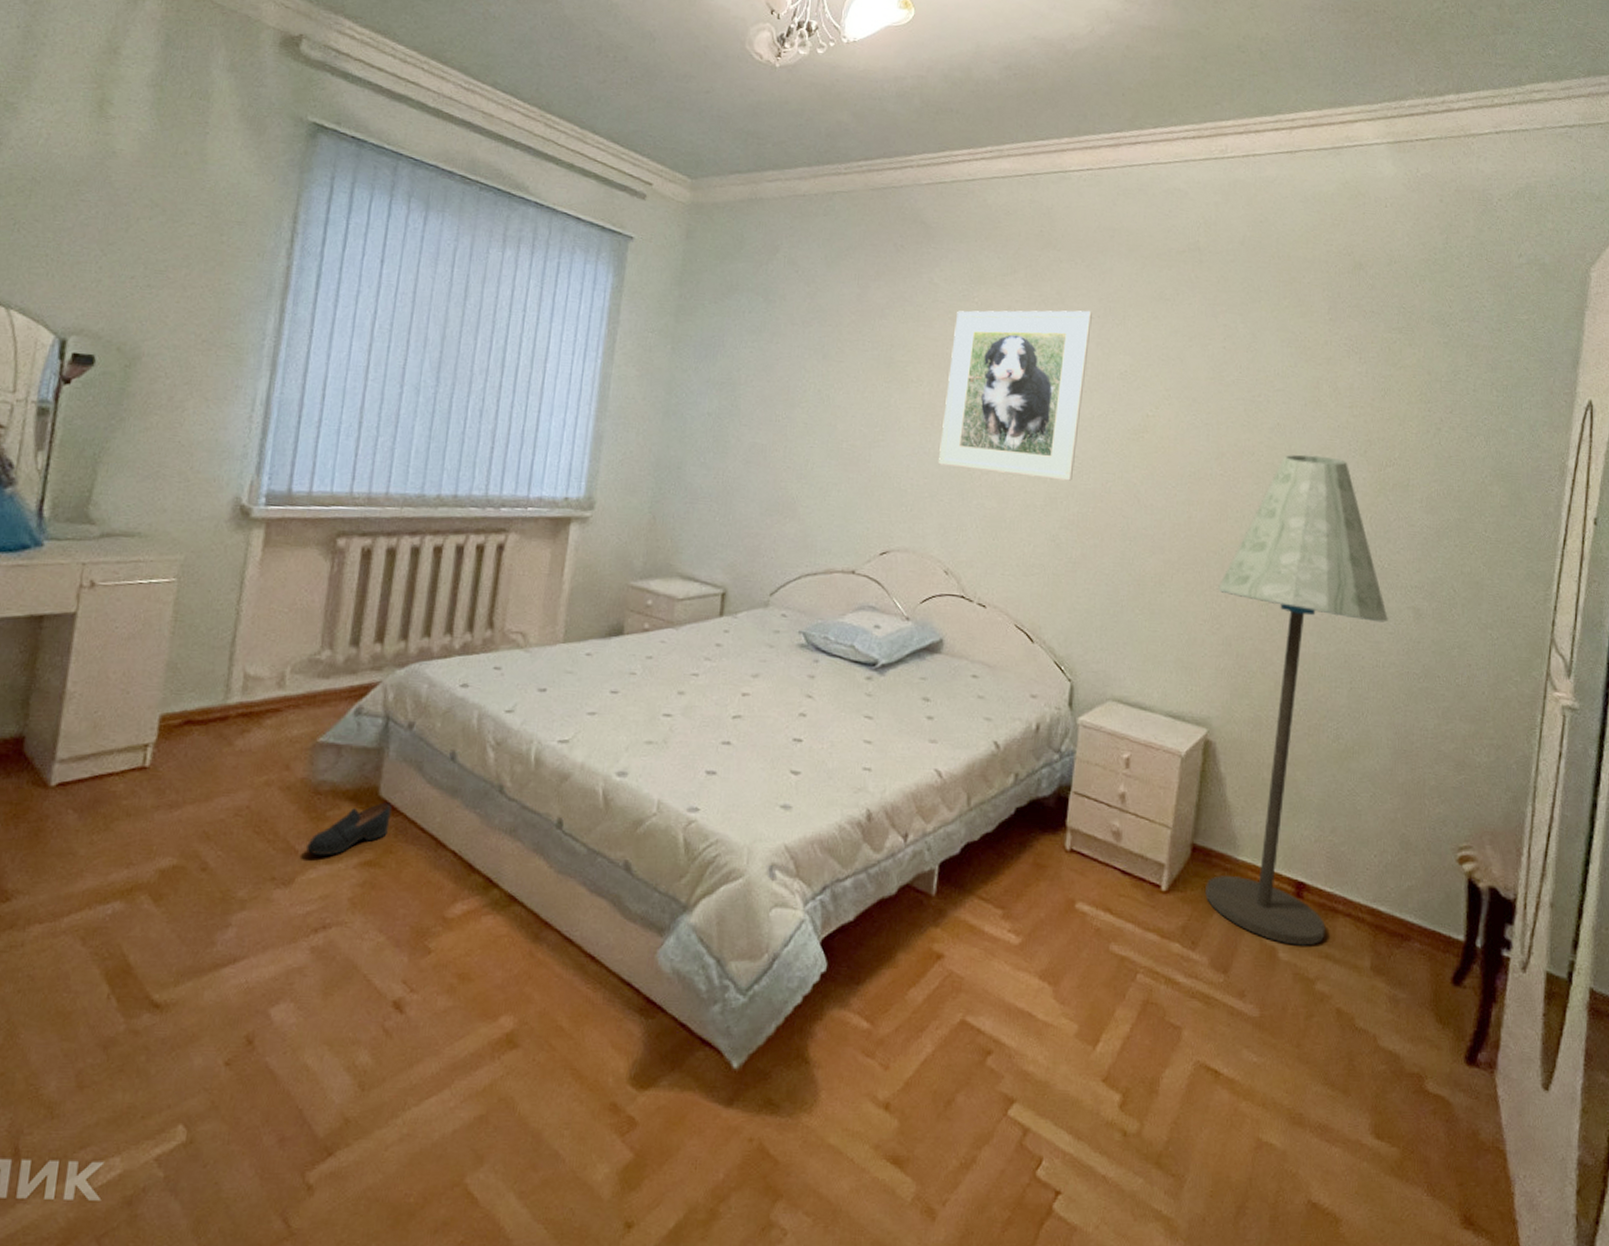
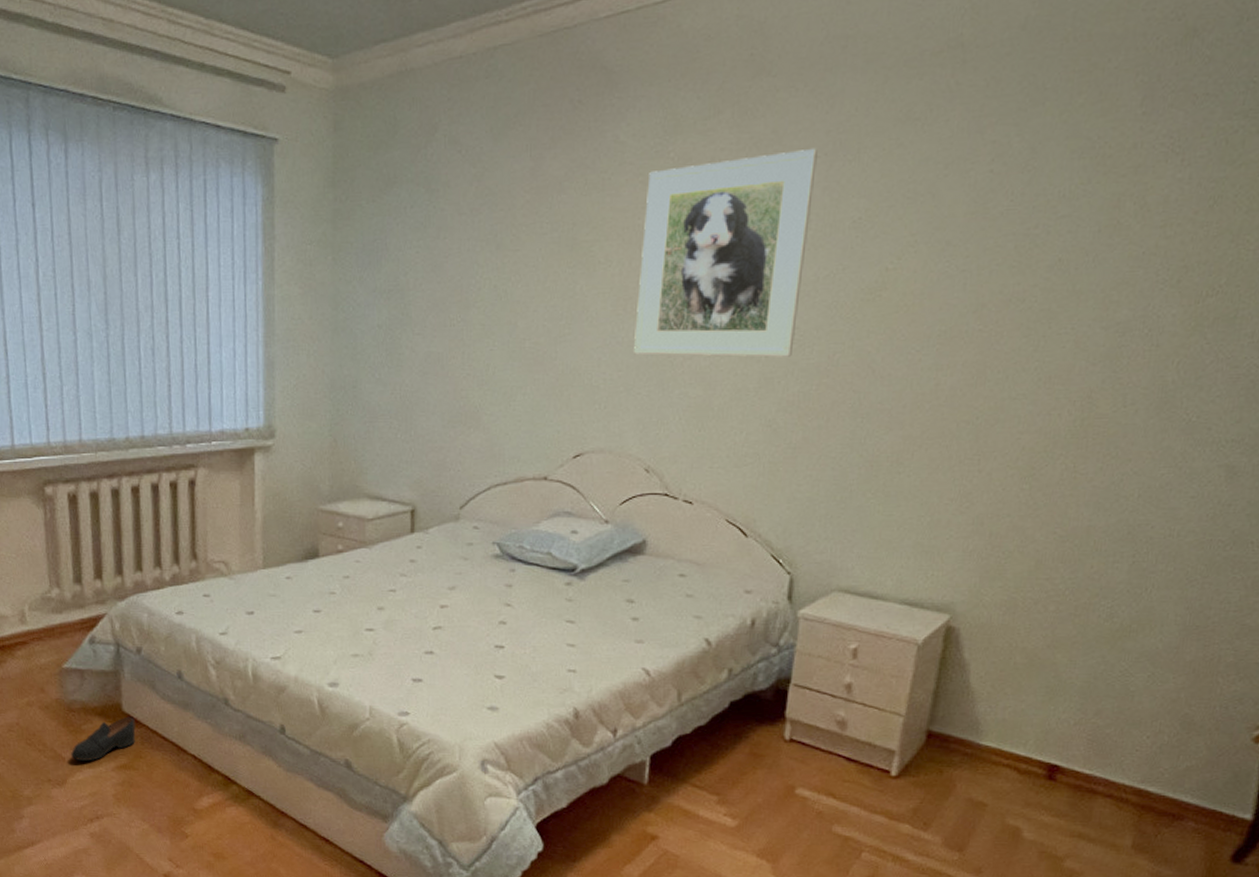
floor lamp: present [1205,454,1388,946] -> none [941,293,1191,826]

